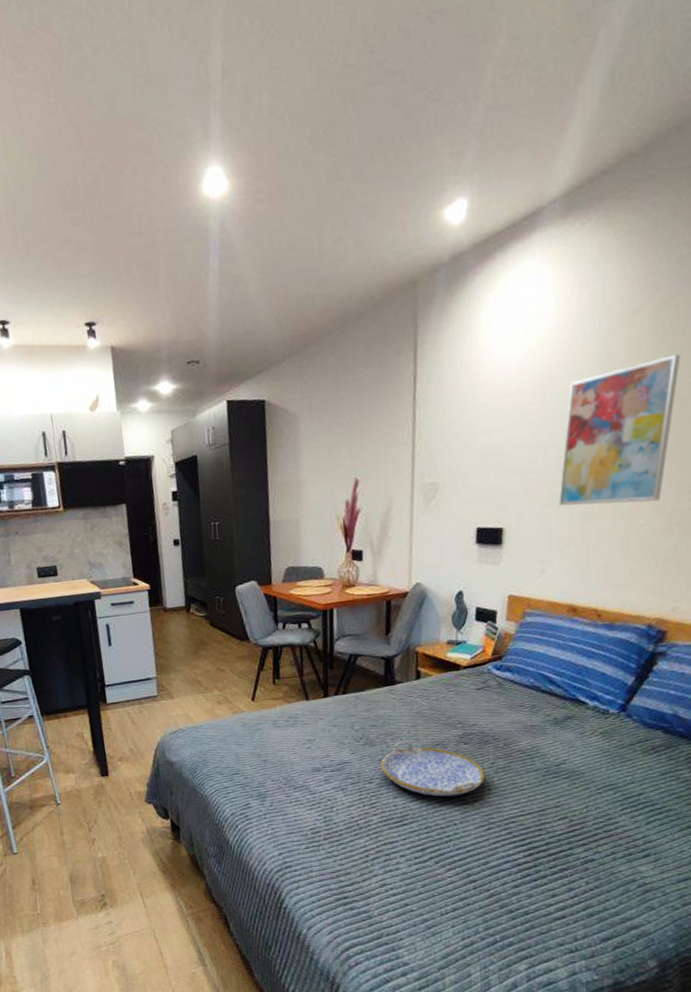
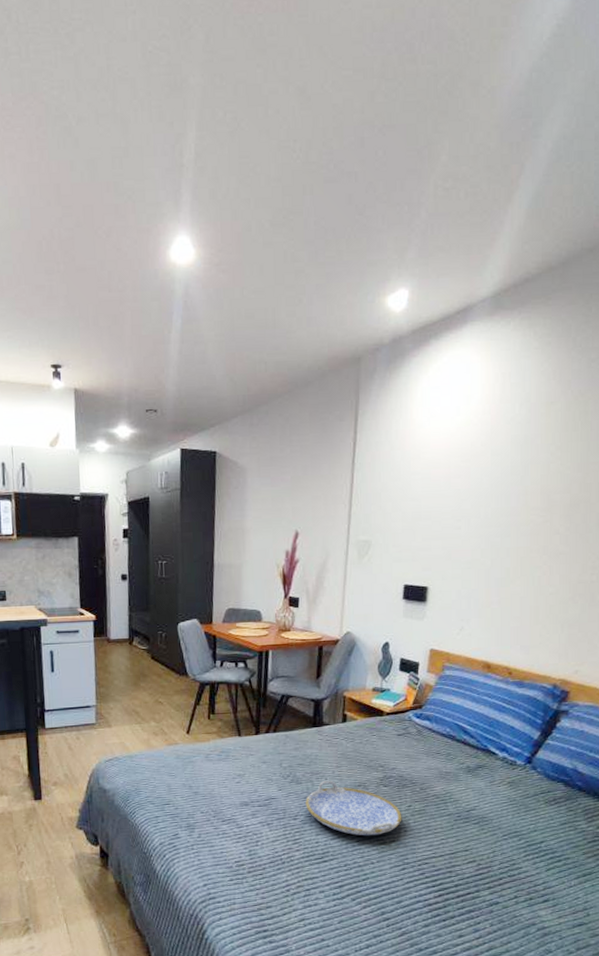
wall art: present [559,354,681,506] -> none [478,444,588,573]

